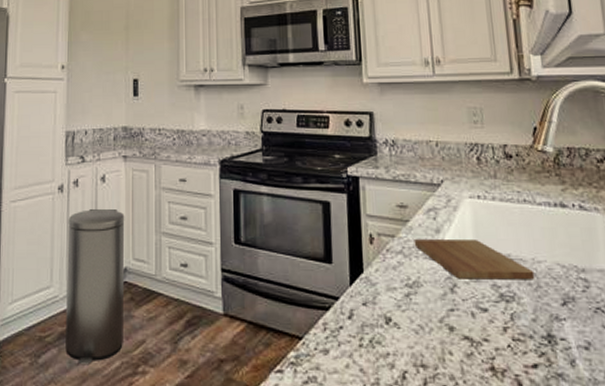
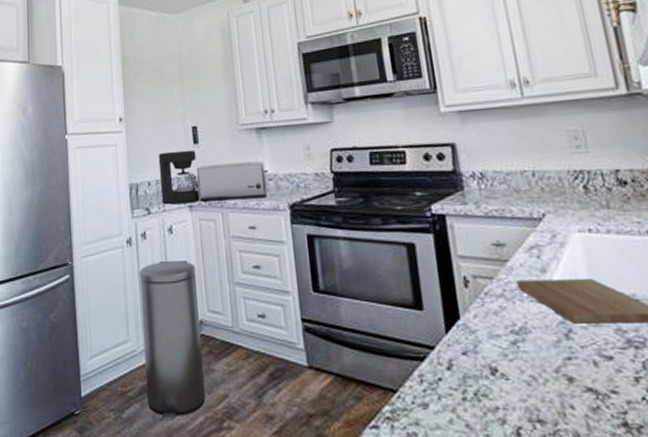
coffee maker: none [97,102,135,154] -> present [158,150,200,205]
toaster: none [135,117,203,153] -> present [197,161,269,202]

